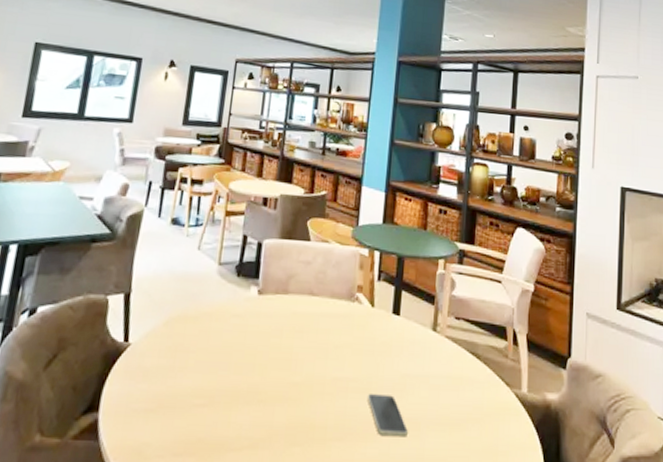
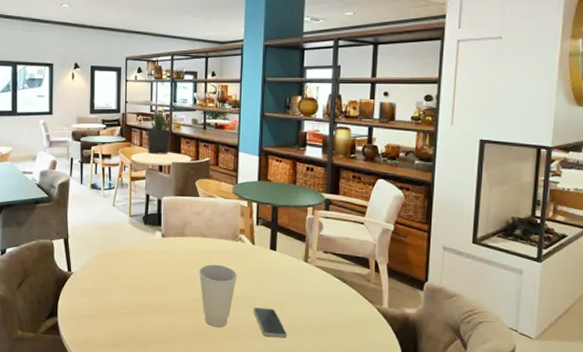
planter: none [250,125,285,185] -> present [146,109,172,155]
cup: none [302,333,351,423] -> present [199,264,237,327]

